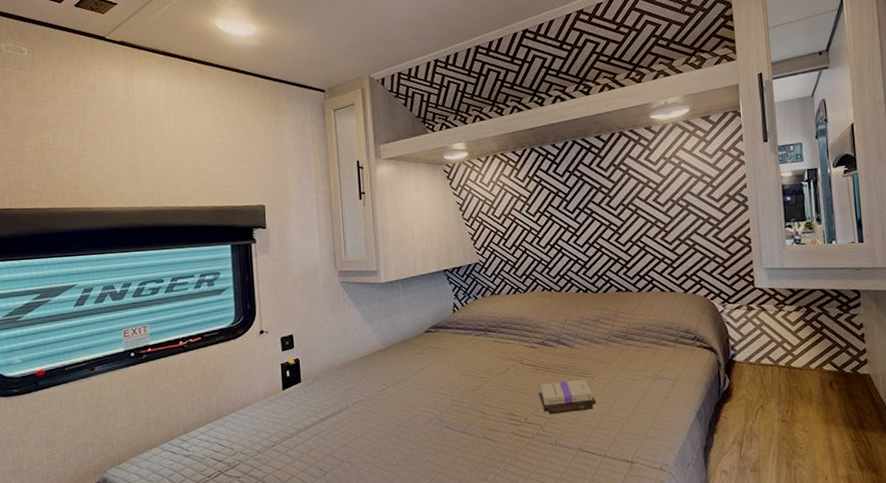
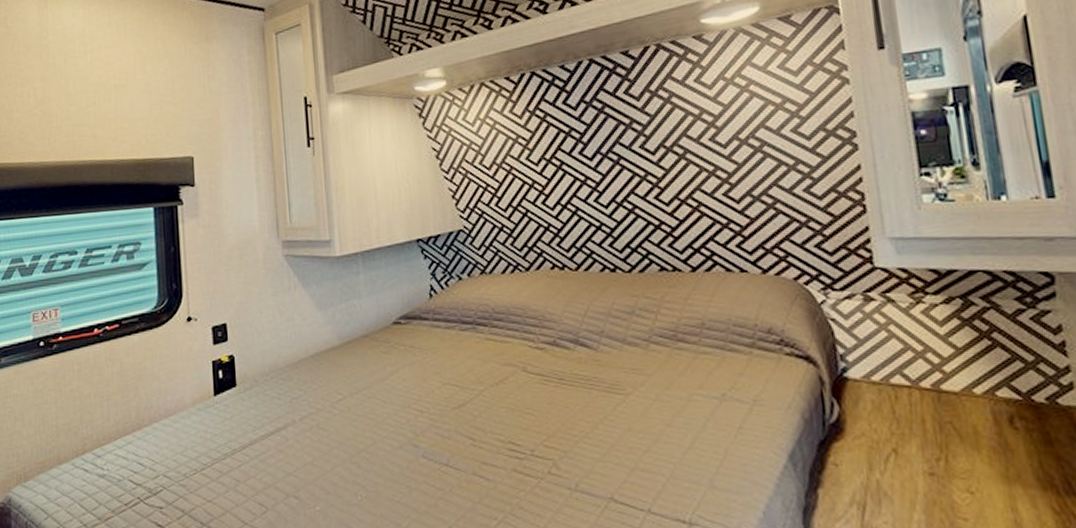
books: present [538,379,596,415] -> none [549,396,634,446]

